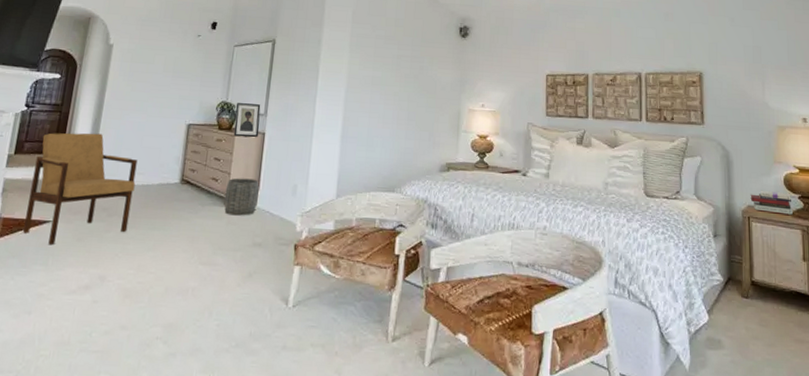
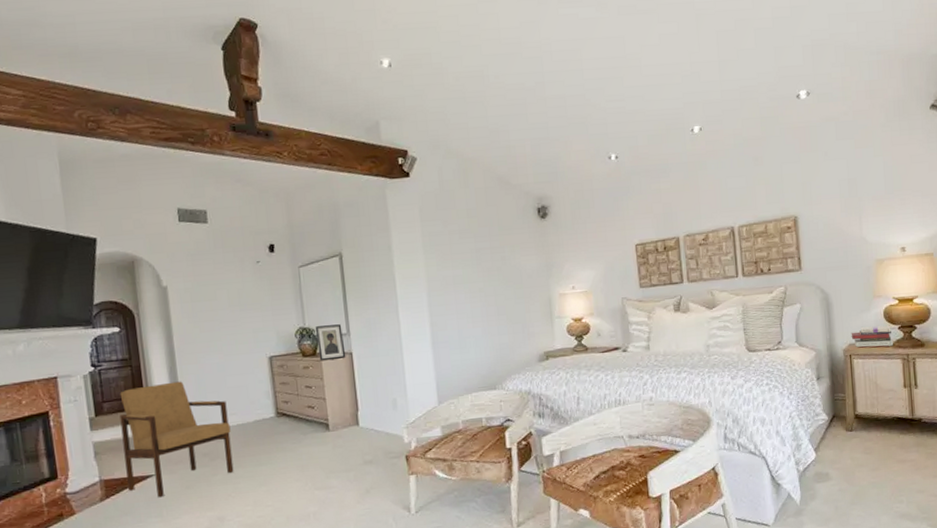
woven basket: present [224,178,259,216] -> none [324,400,360,439]

